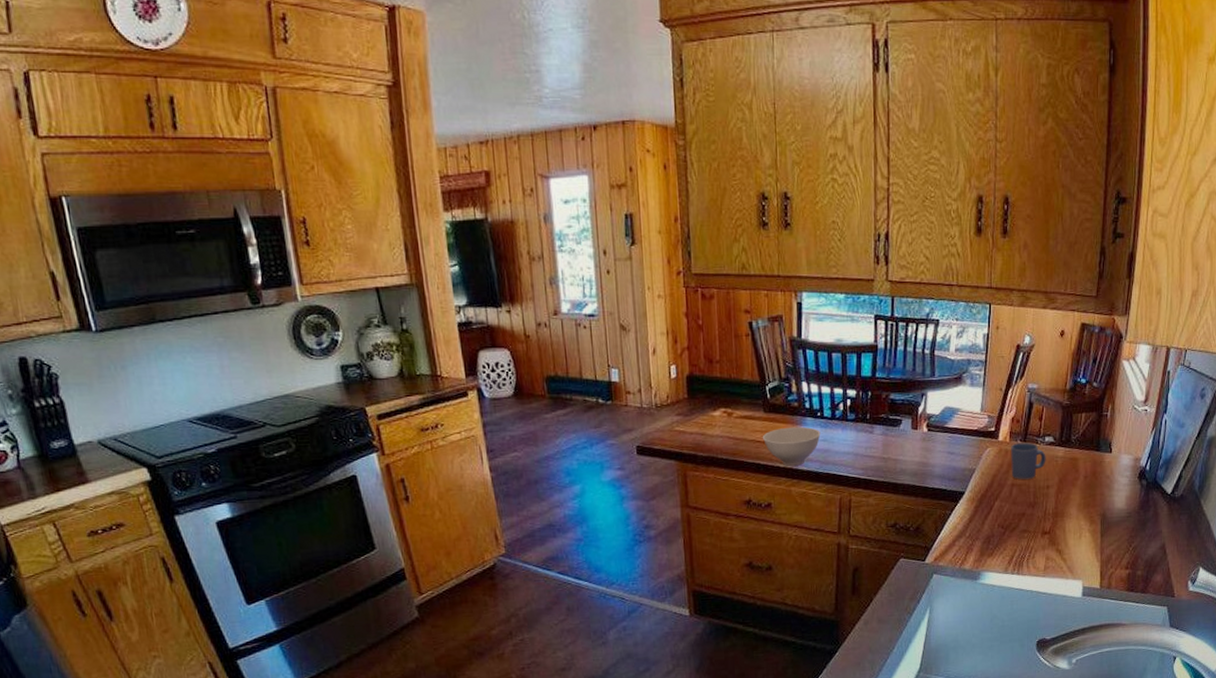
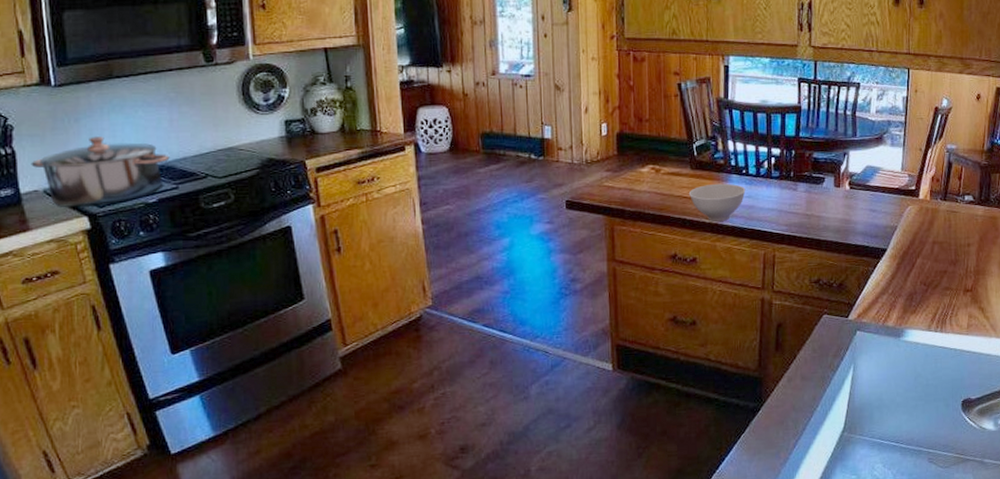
cooking pot: none [81,384,225,459] -> present [31,136,170,208]
mug: present [1011,443,1046,480] -> none [932,201,966,238]

